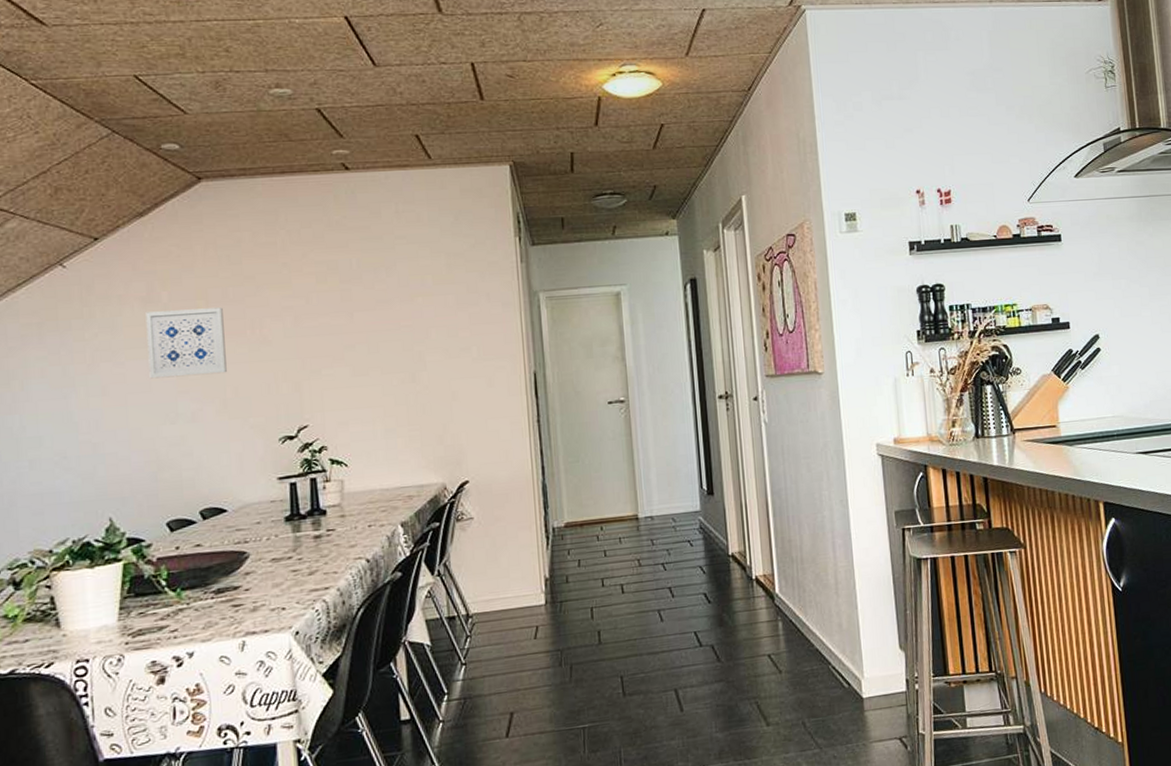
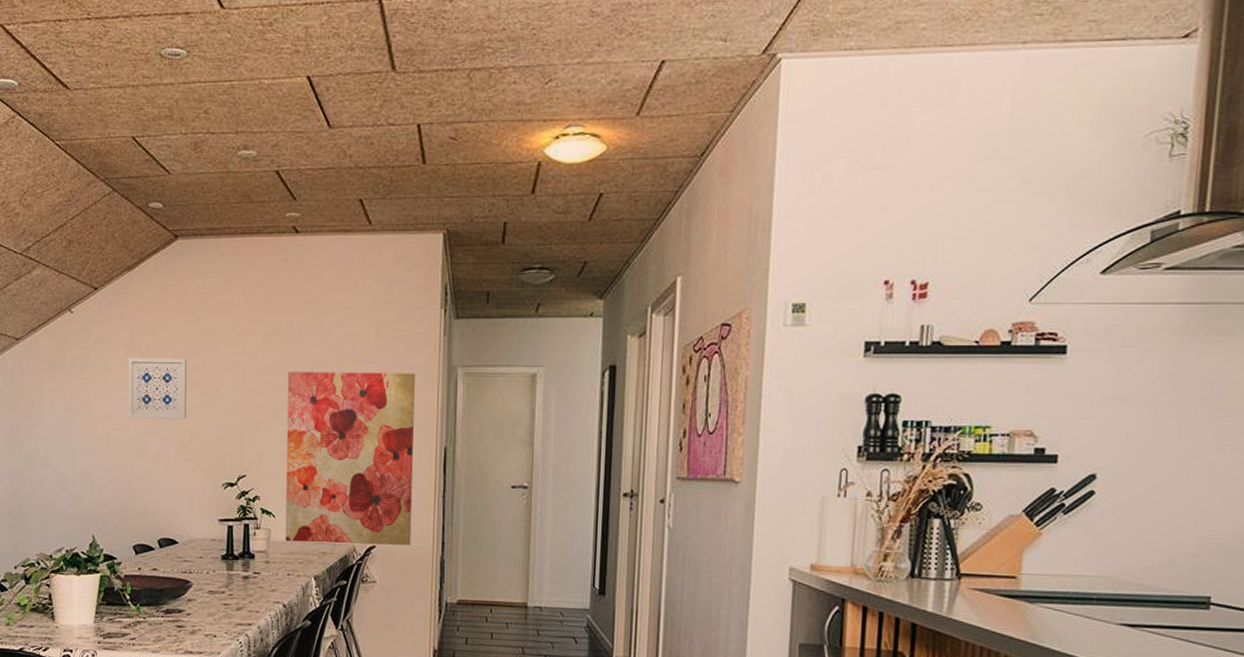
wall art: none [349,301,508,491] -> present [285,371,415,546]

